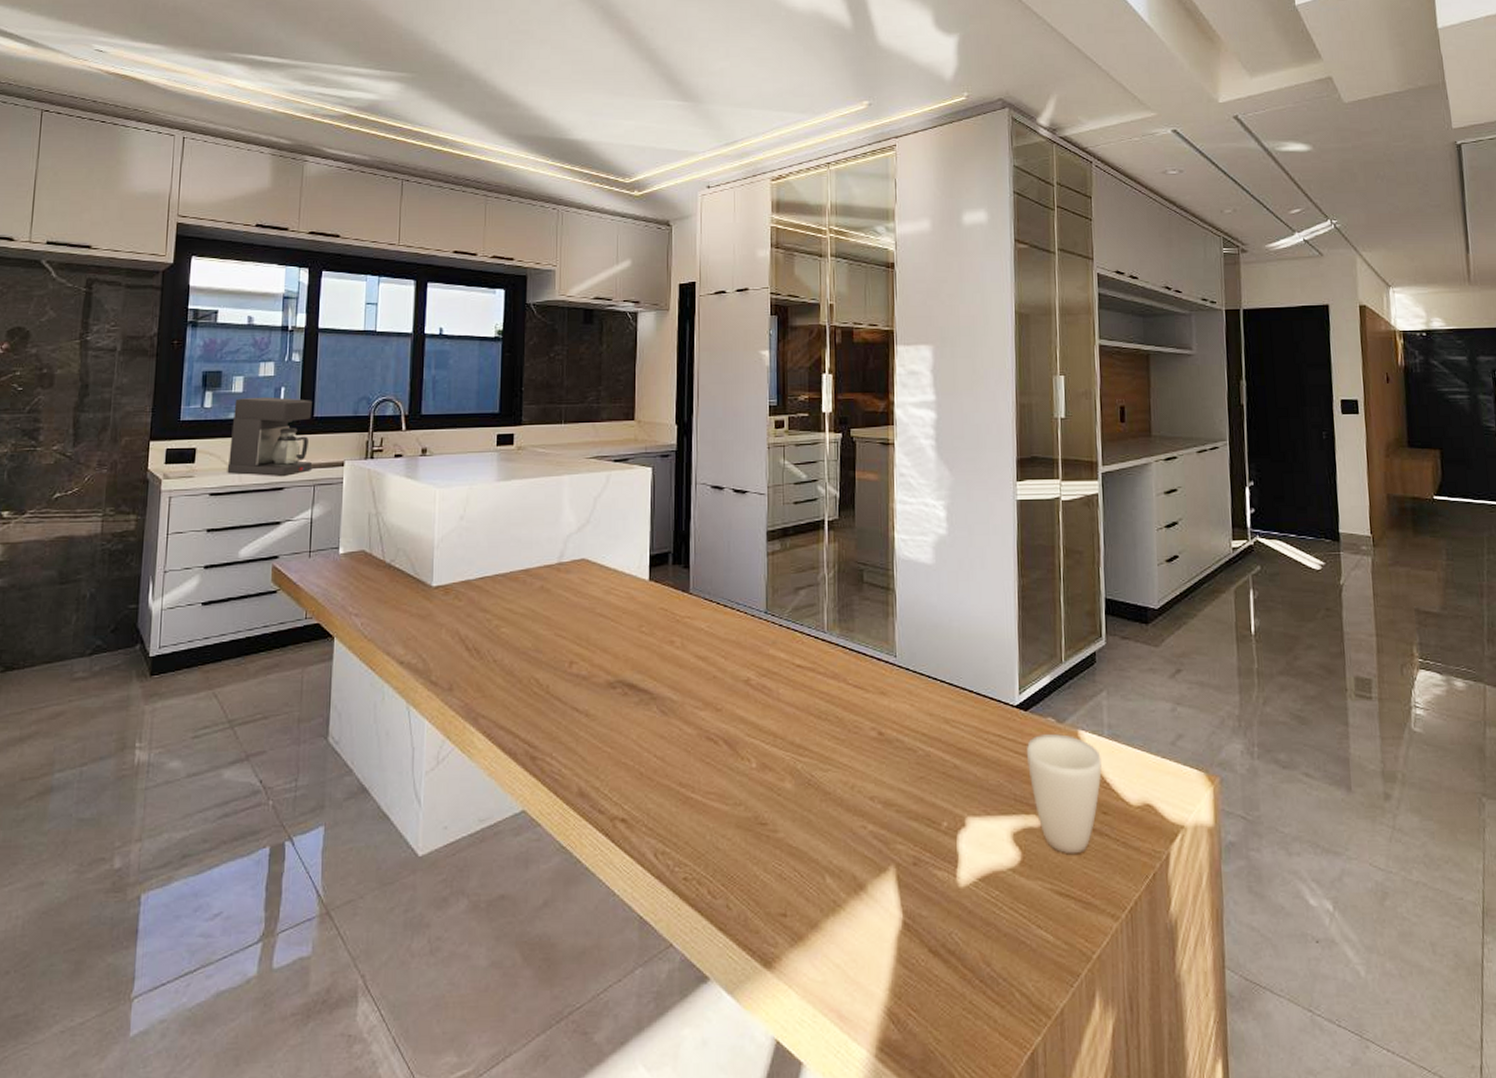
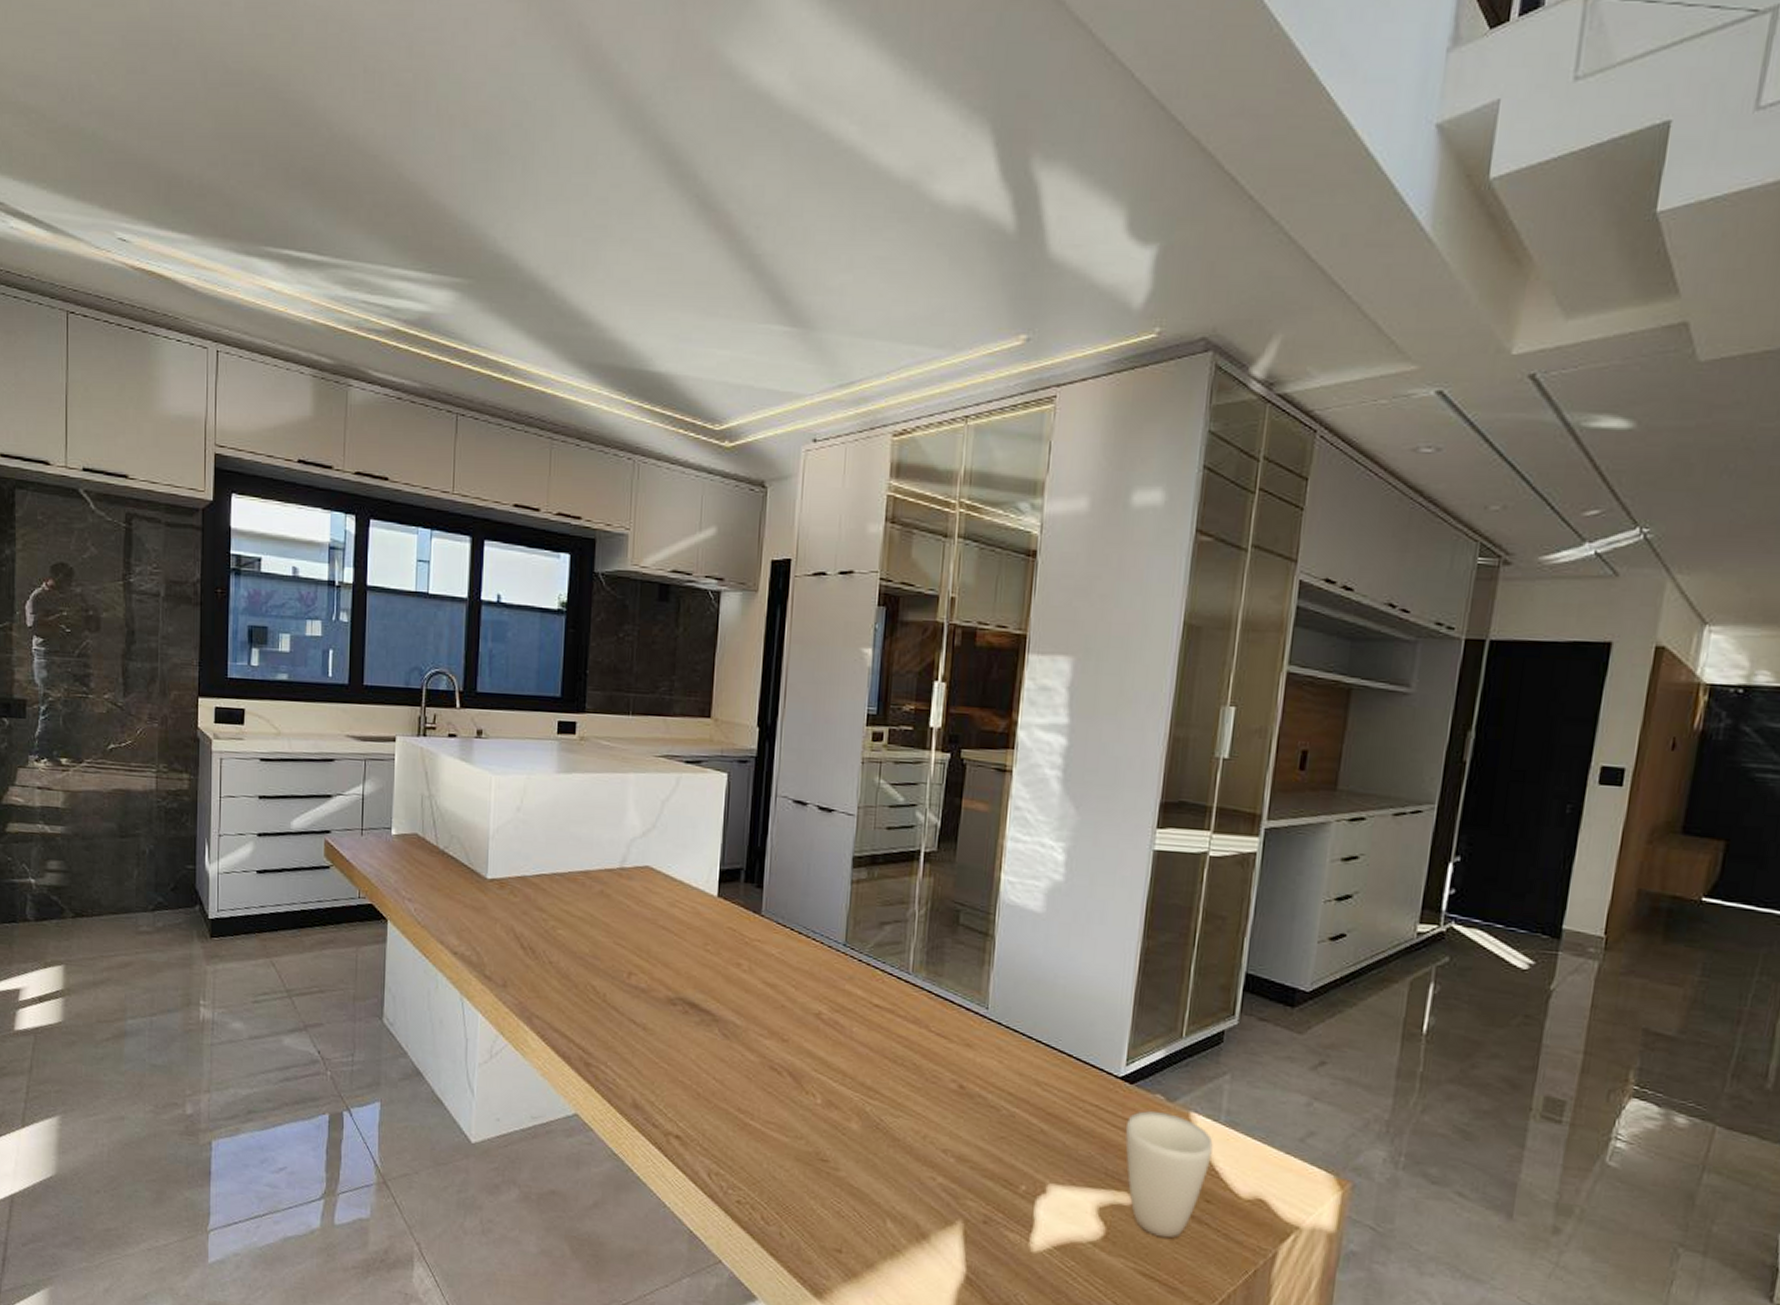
coffee maker: present [227,396,313,477] -> none [276,658,362,748]

